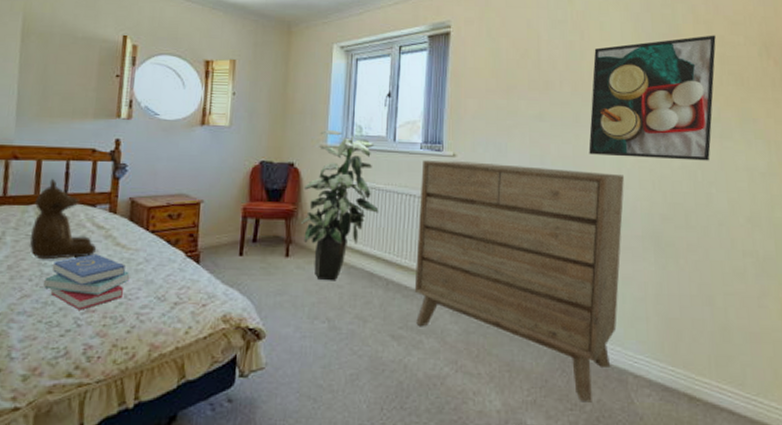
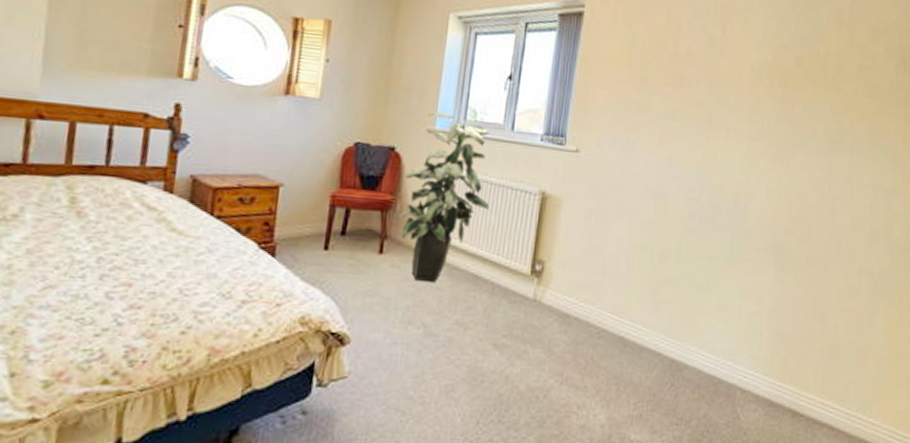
teddy bear: present [29,178,97,260] -> none [57,145,146,245]
book: present [43,254,129,310] -> none [73,240,187,306]
dresser: present [414,160,624,403] -> none [522,154,752,417]
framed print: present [588,35,716,161] -> none [719,42,857,174]

